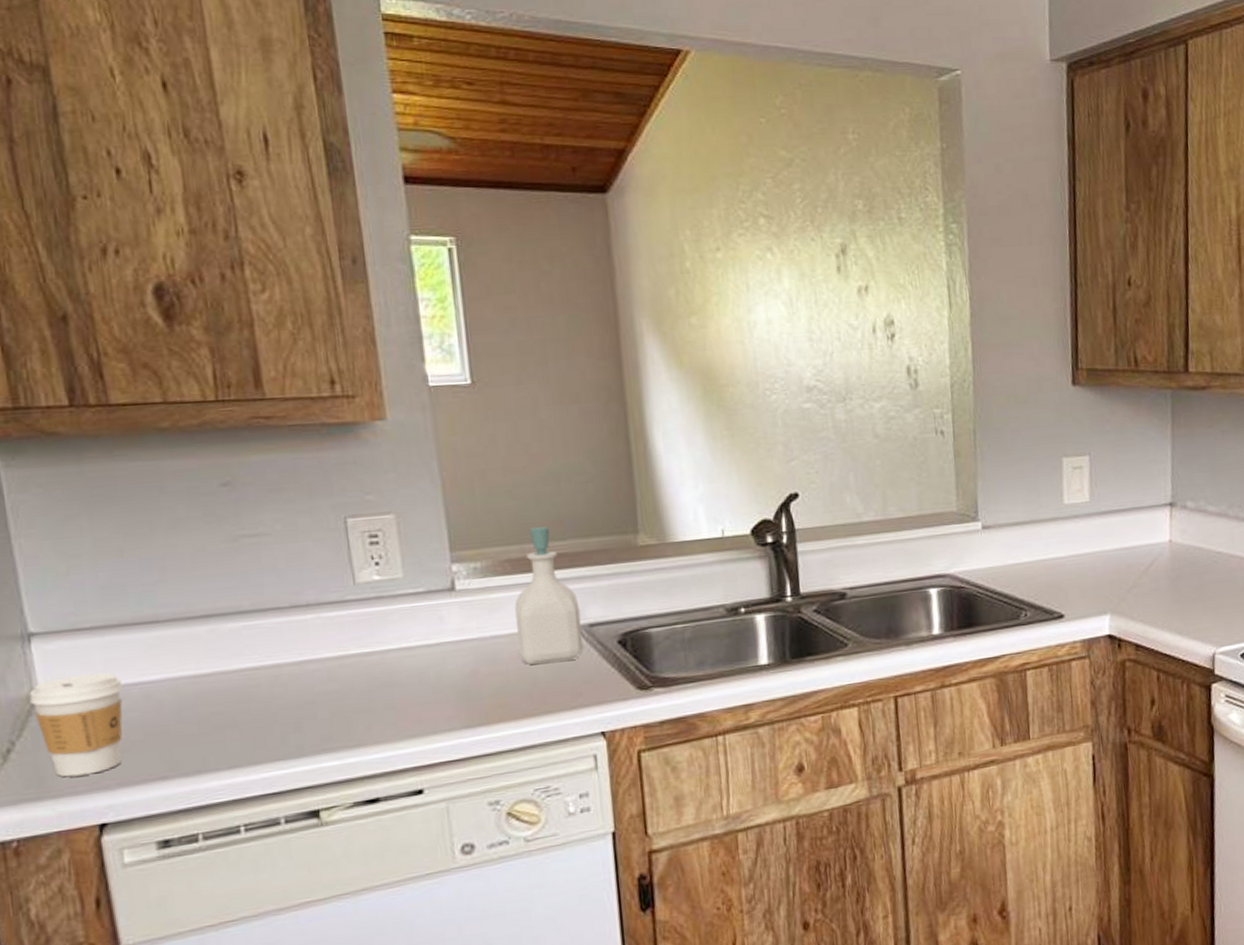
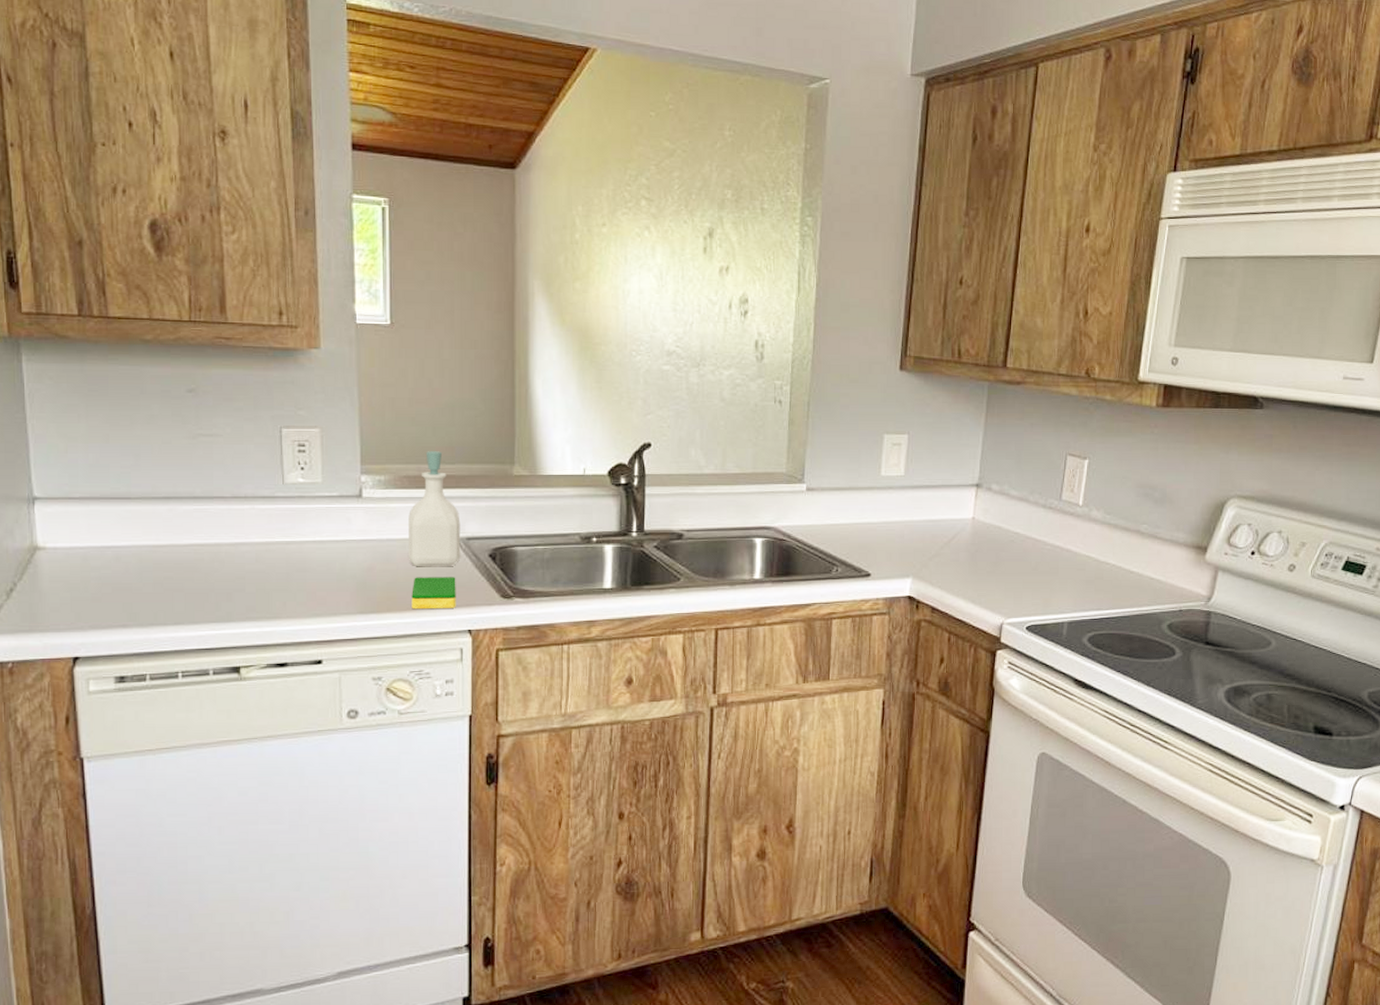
coffee cup: present [29,673,123,778] -> none [30,534,99,616]
dish sponge: none [527,672,584,716] -> present [412,577,456,610]

